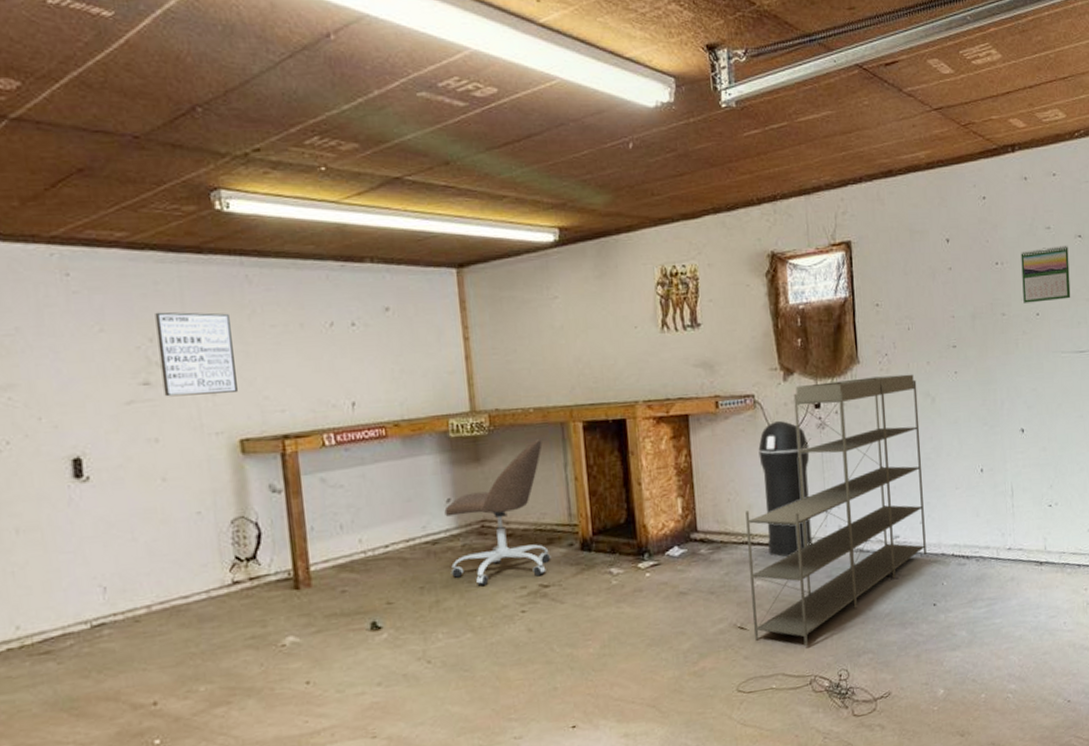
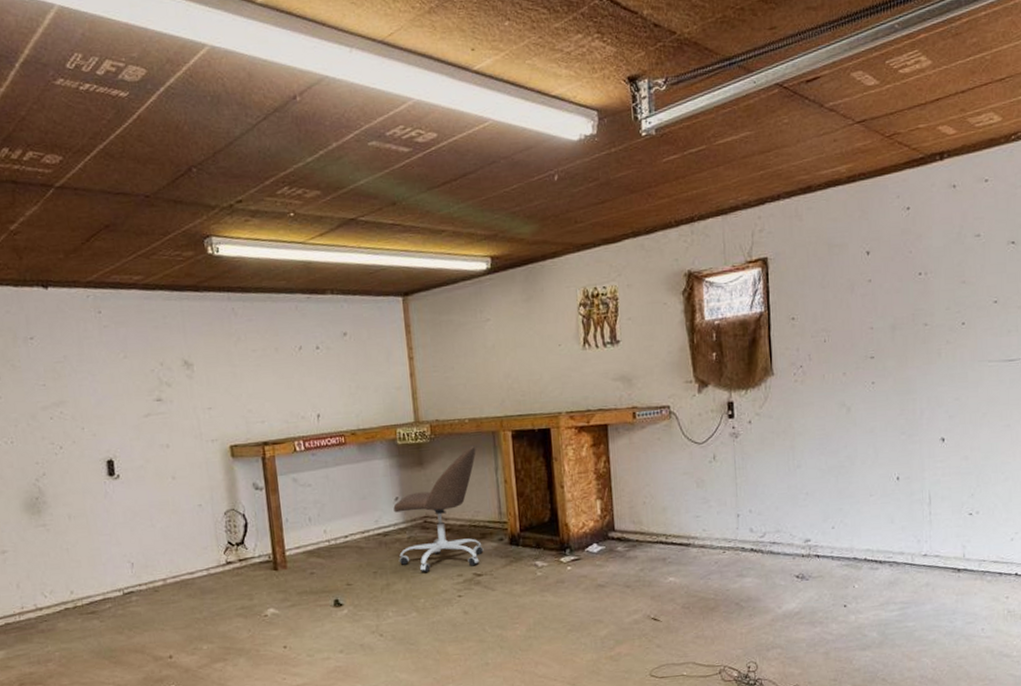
wall art: present [155,311,237,397] -> none [164,340,228,411]
shelving unit: present [745,374,927,647] -> none [660,385,838,639]
trash can: present [758,420,814,558] -> none [673,429,725,557]
calendar: present [1021,245,1071,303] -> none [946,252,1001,313]

